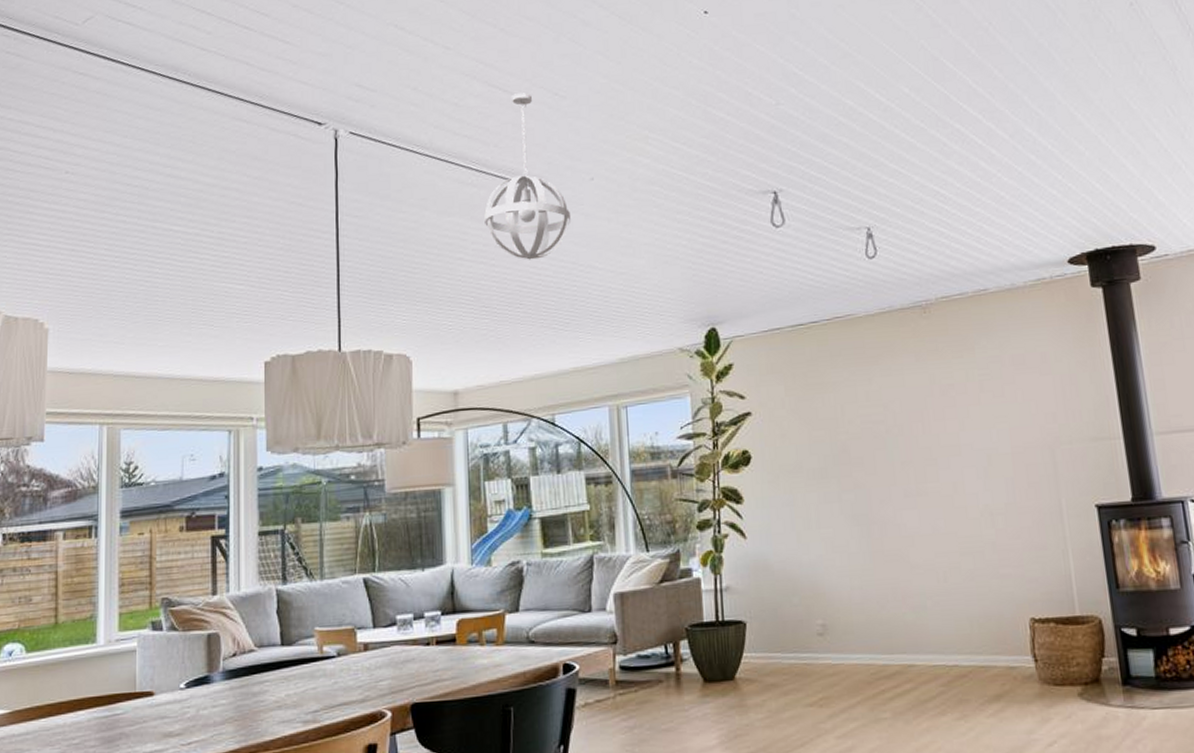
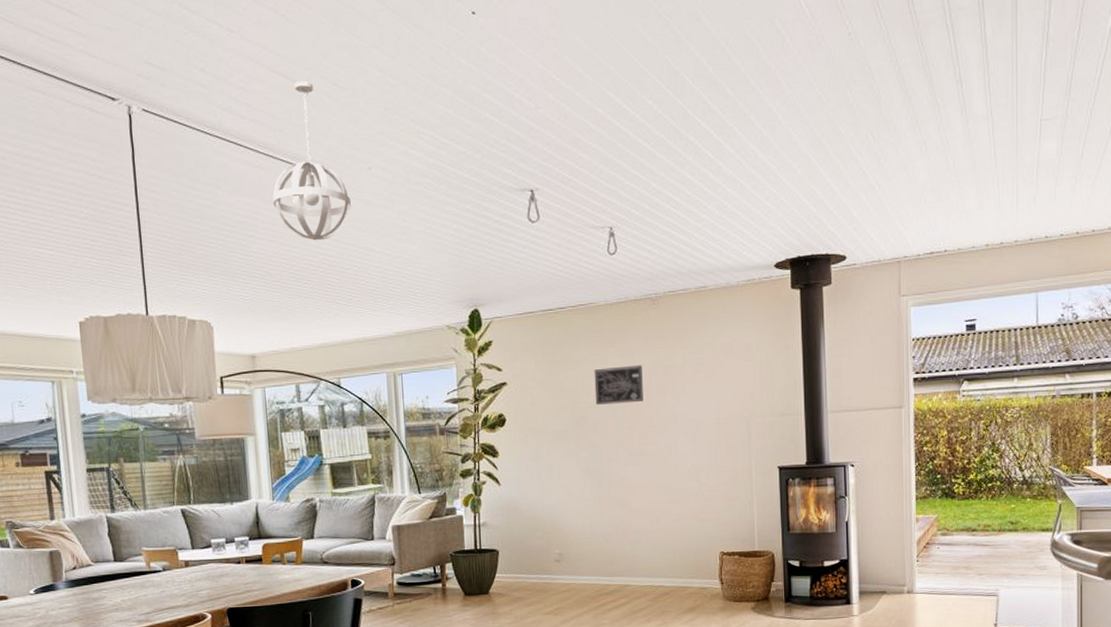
wall art: none [856,385,919,435] -> present [594,365,643,405]

